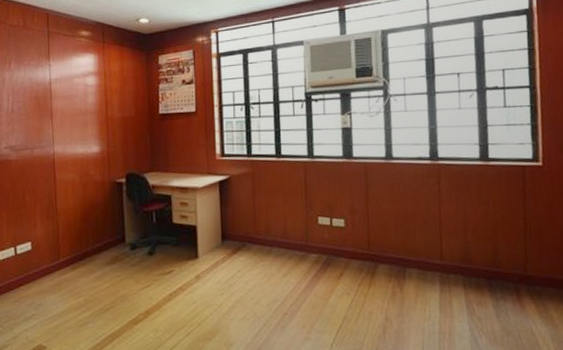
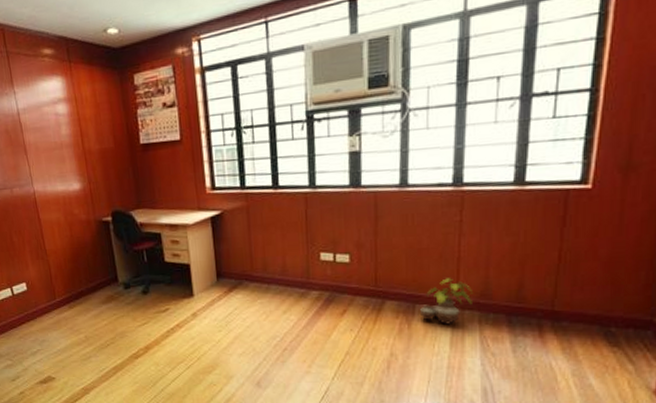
potted plant: none [410,243,456,288] -> present [420,278,472,325]

